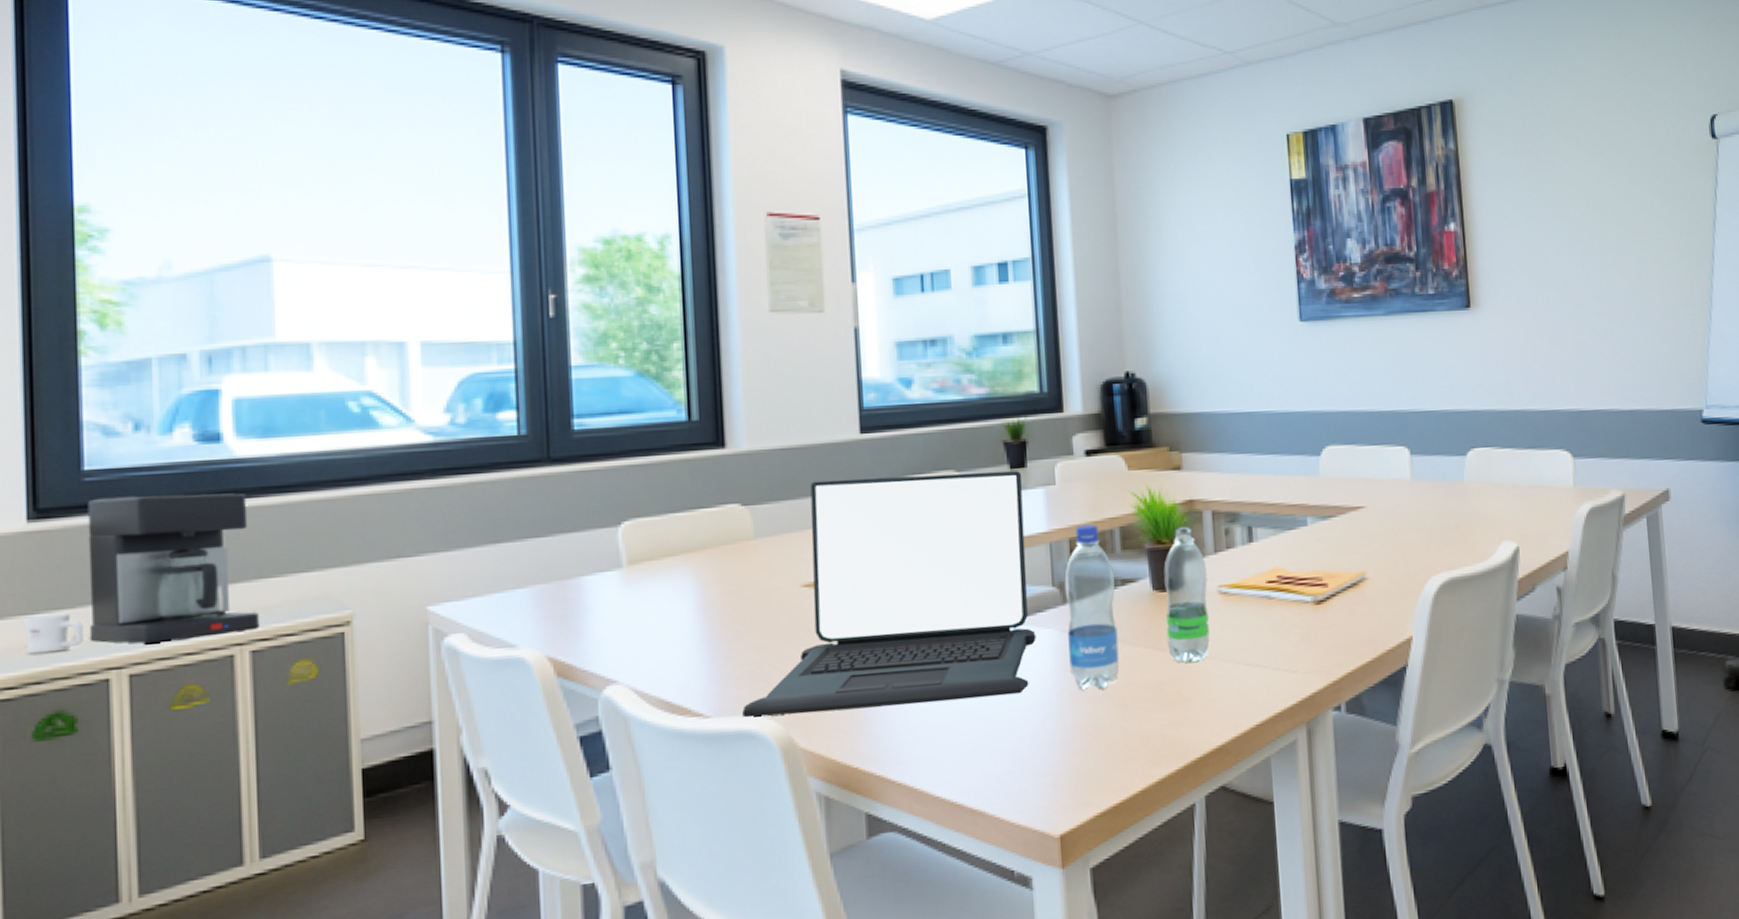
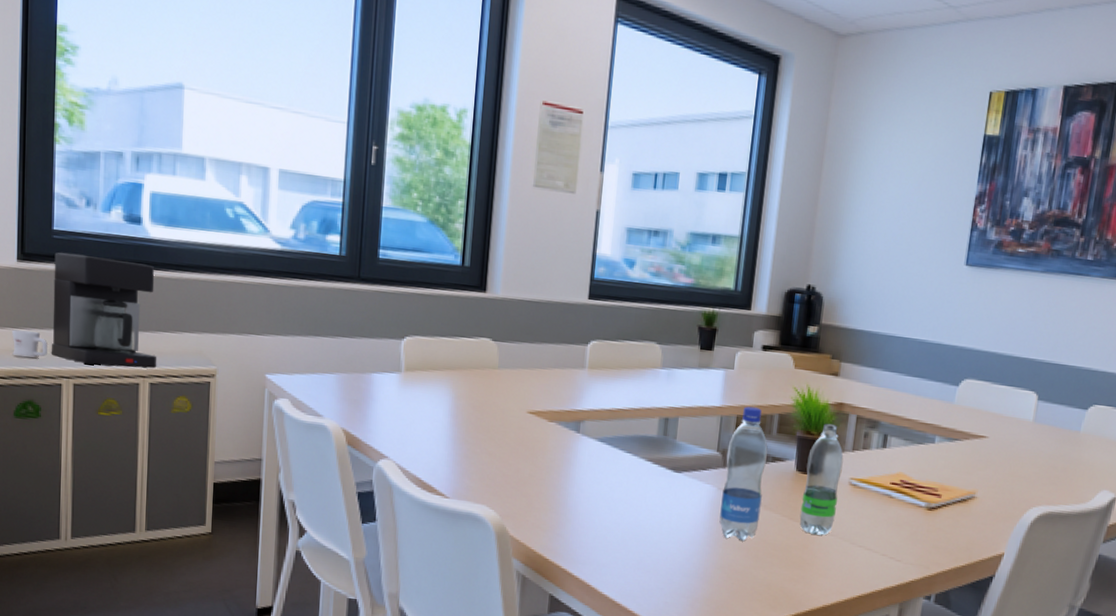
laptop: present [742,471,1037,718] -> none [472,331,709,531]

